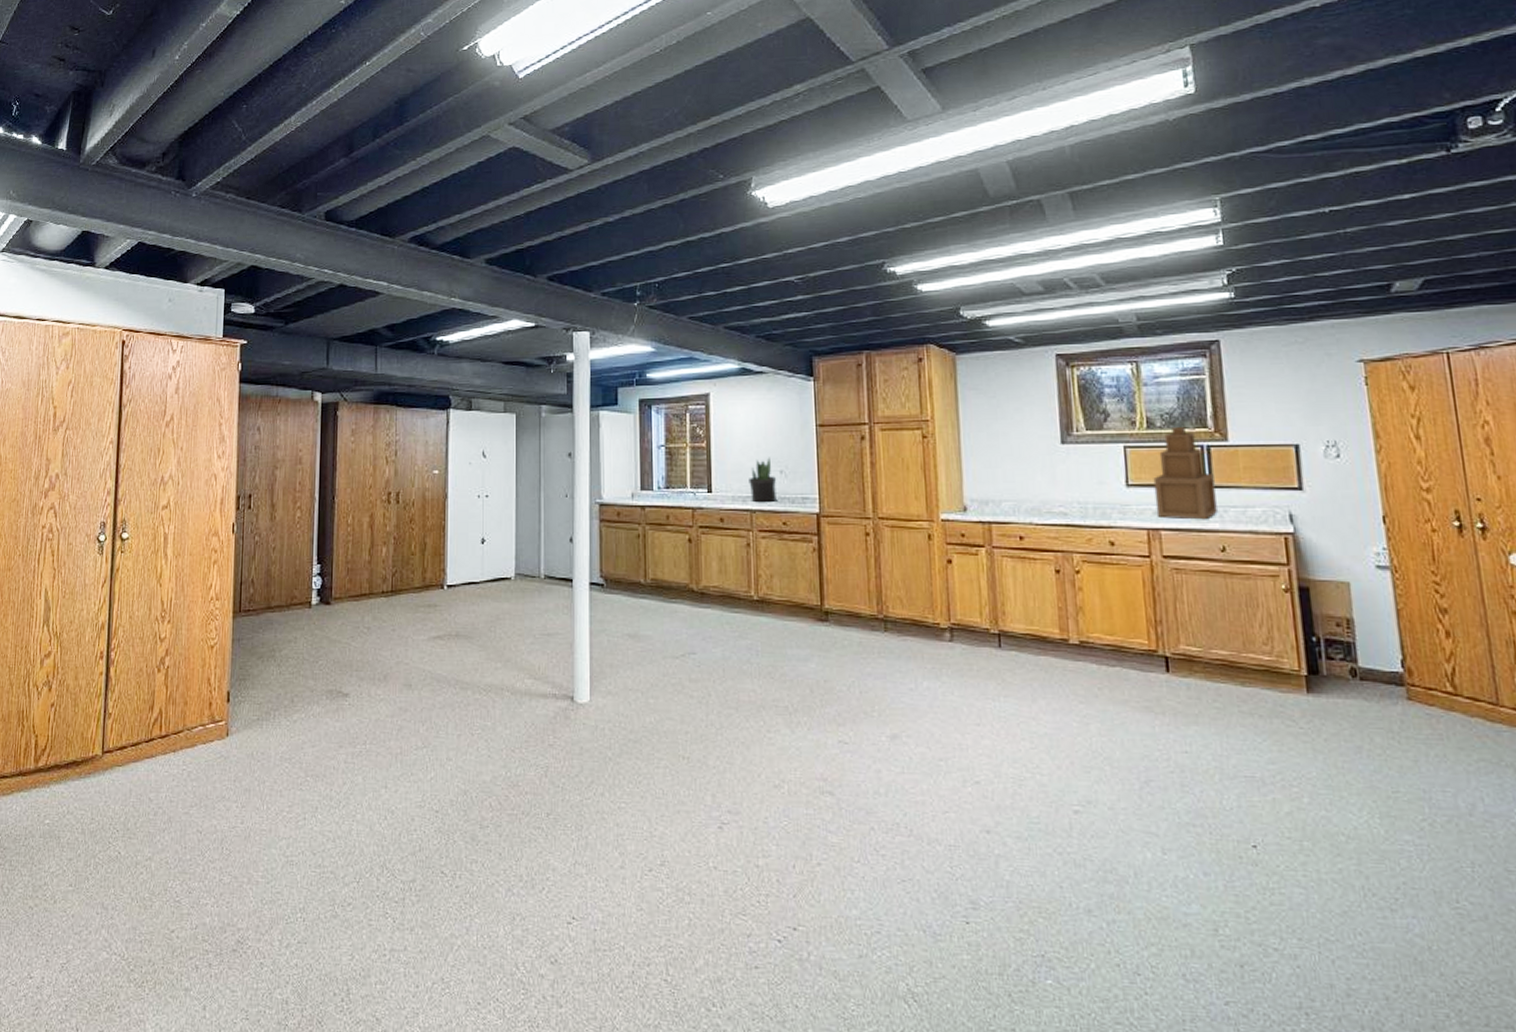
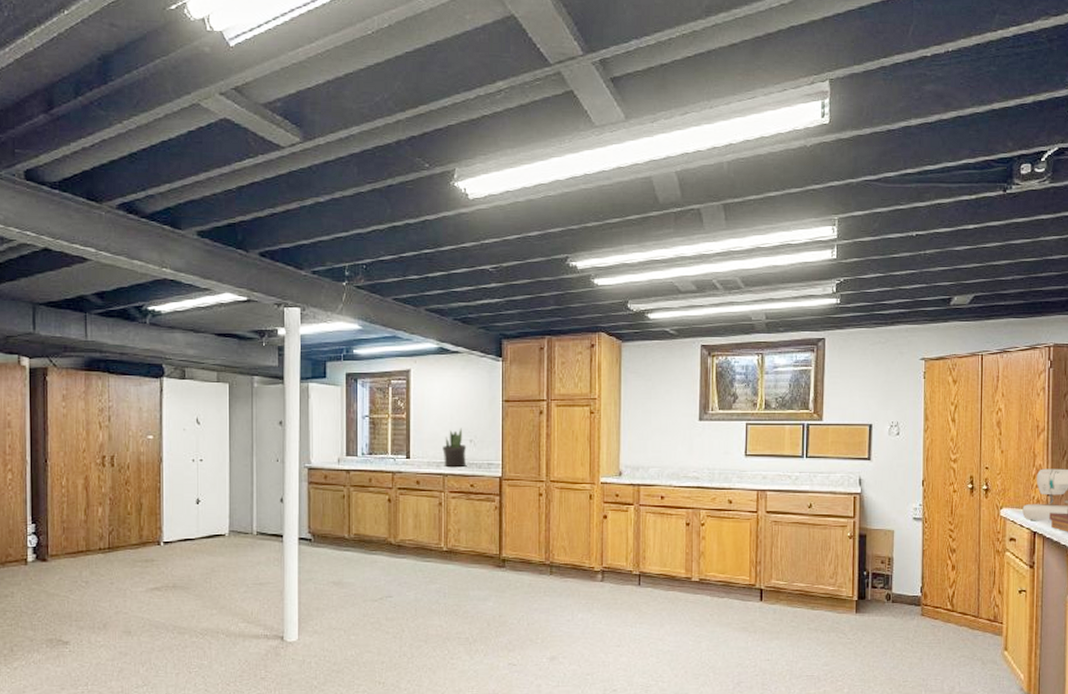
storage boxes: present [1153,427,1217,520] -> none [765,409,809,483]

